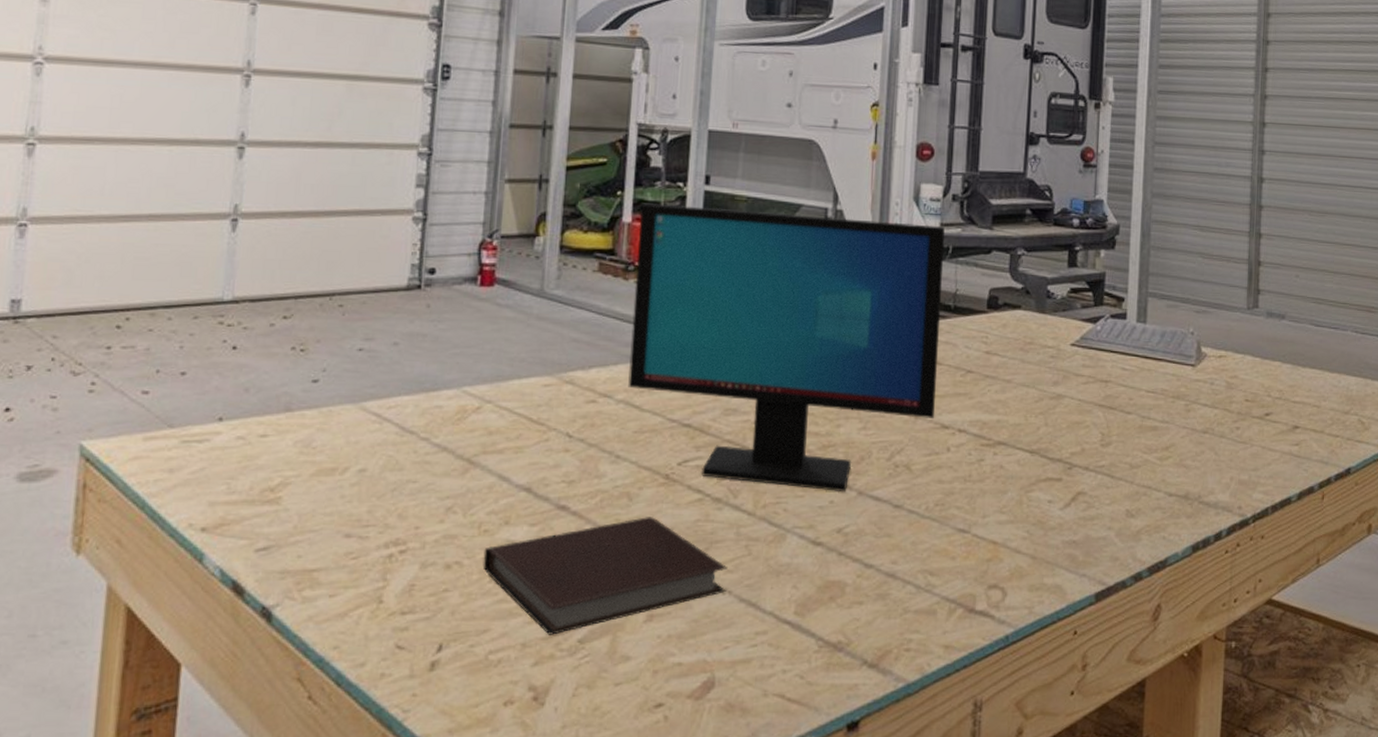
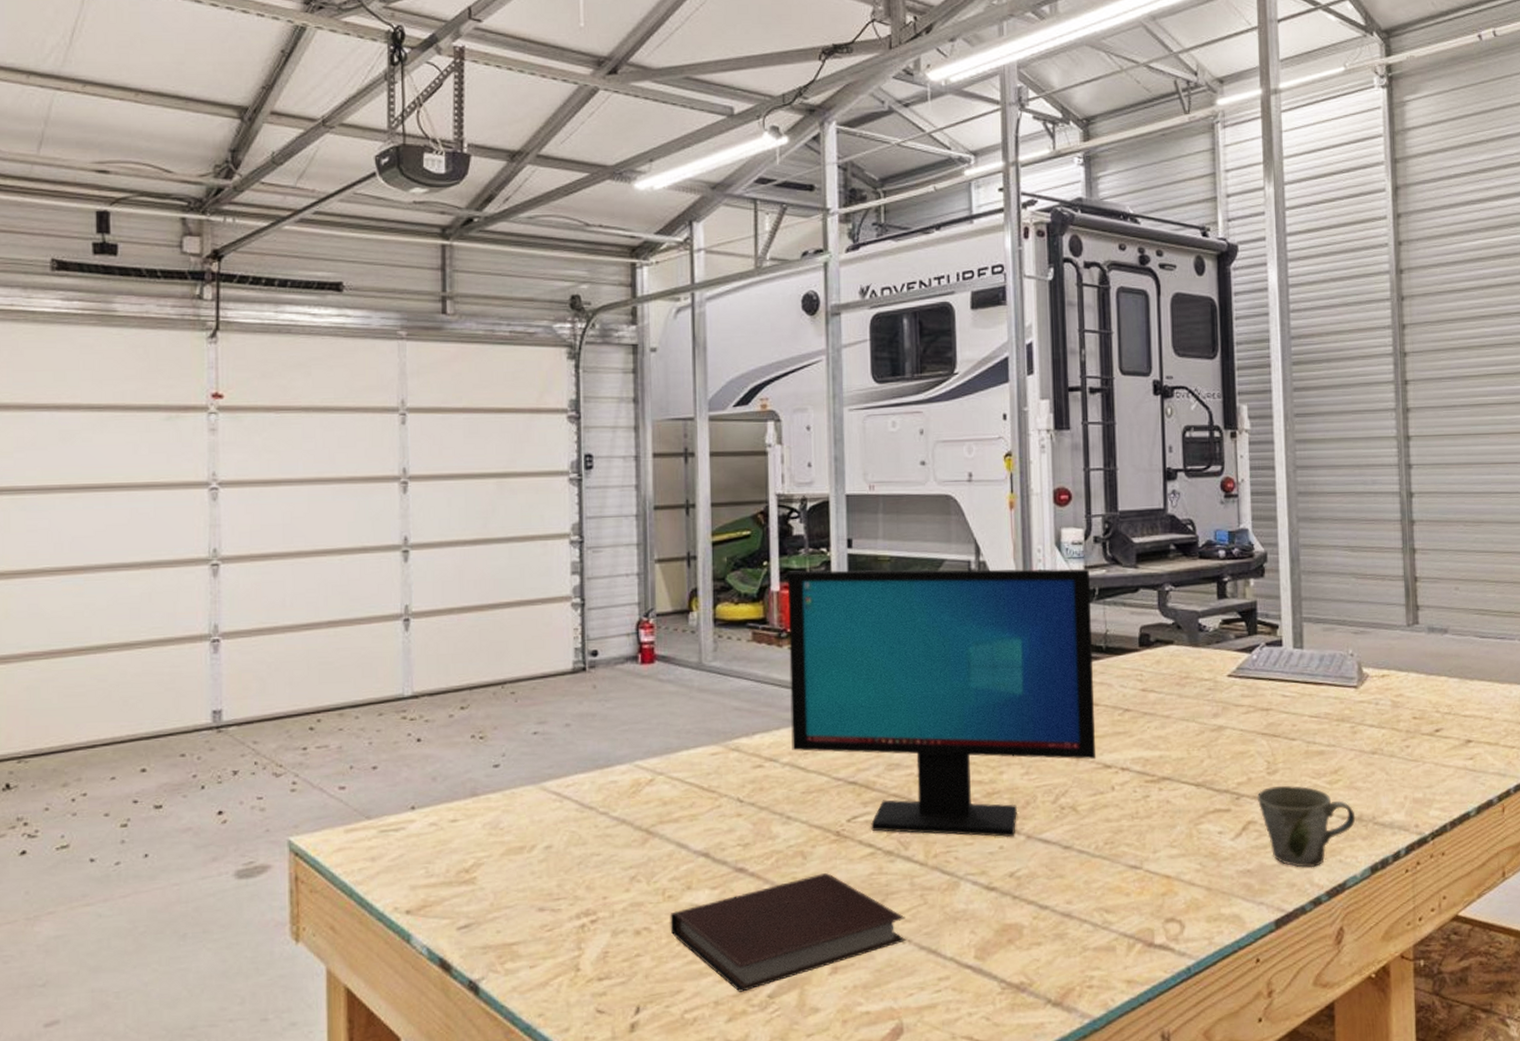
mug: none [1088,458,1182,543] -> present [1257,785,1356,868]

